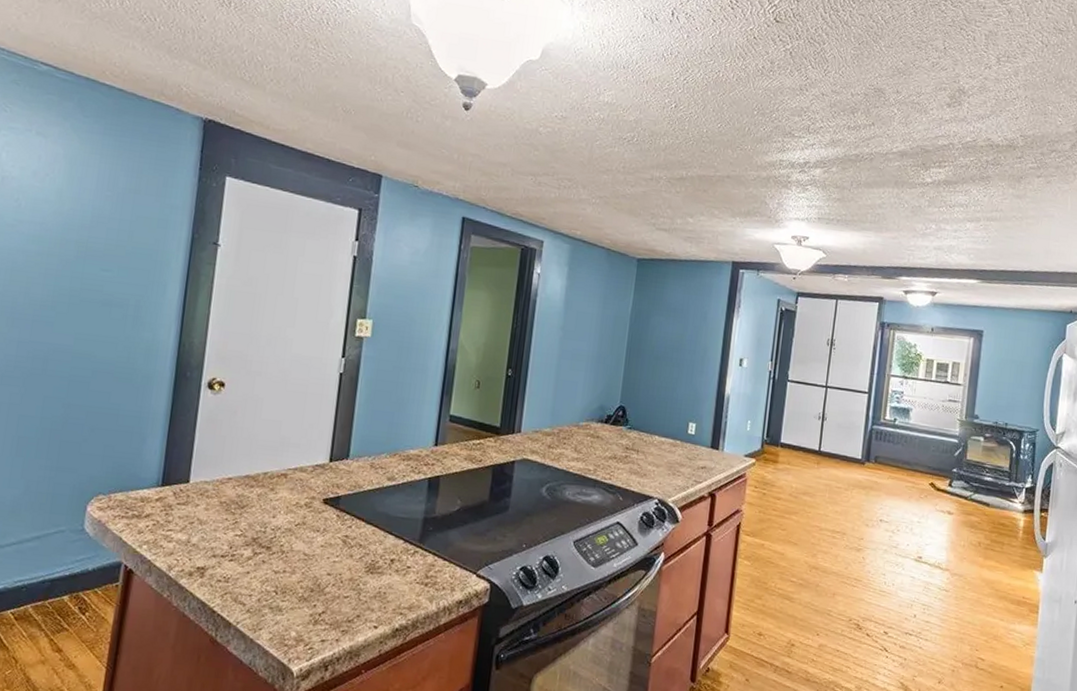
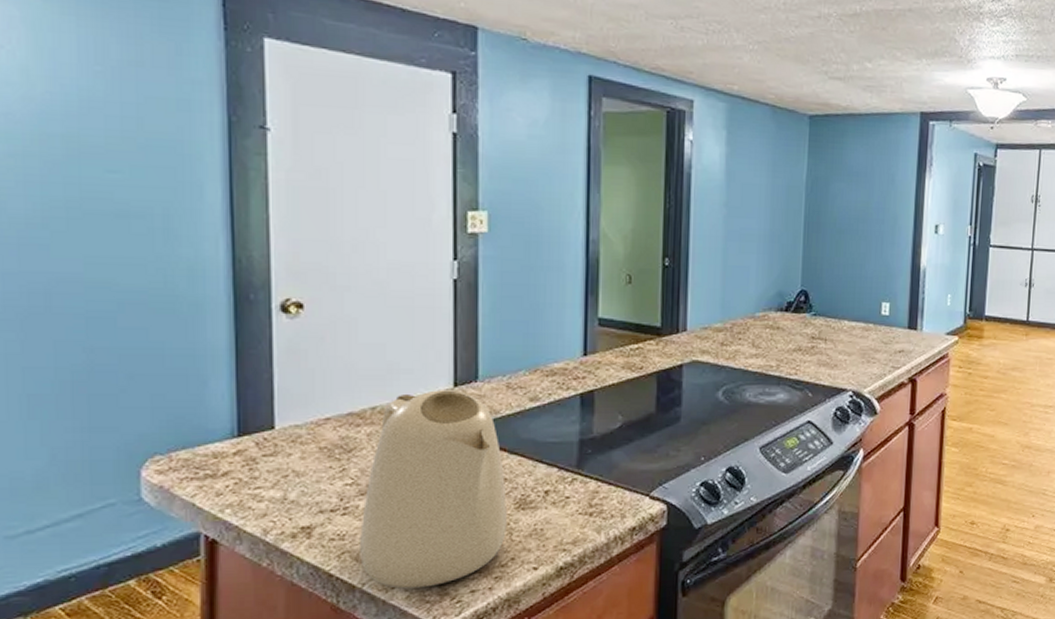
kettle: none [238,463,360,633] -> present [360,390,507,589]

